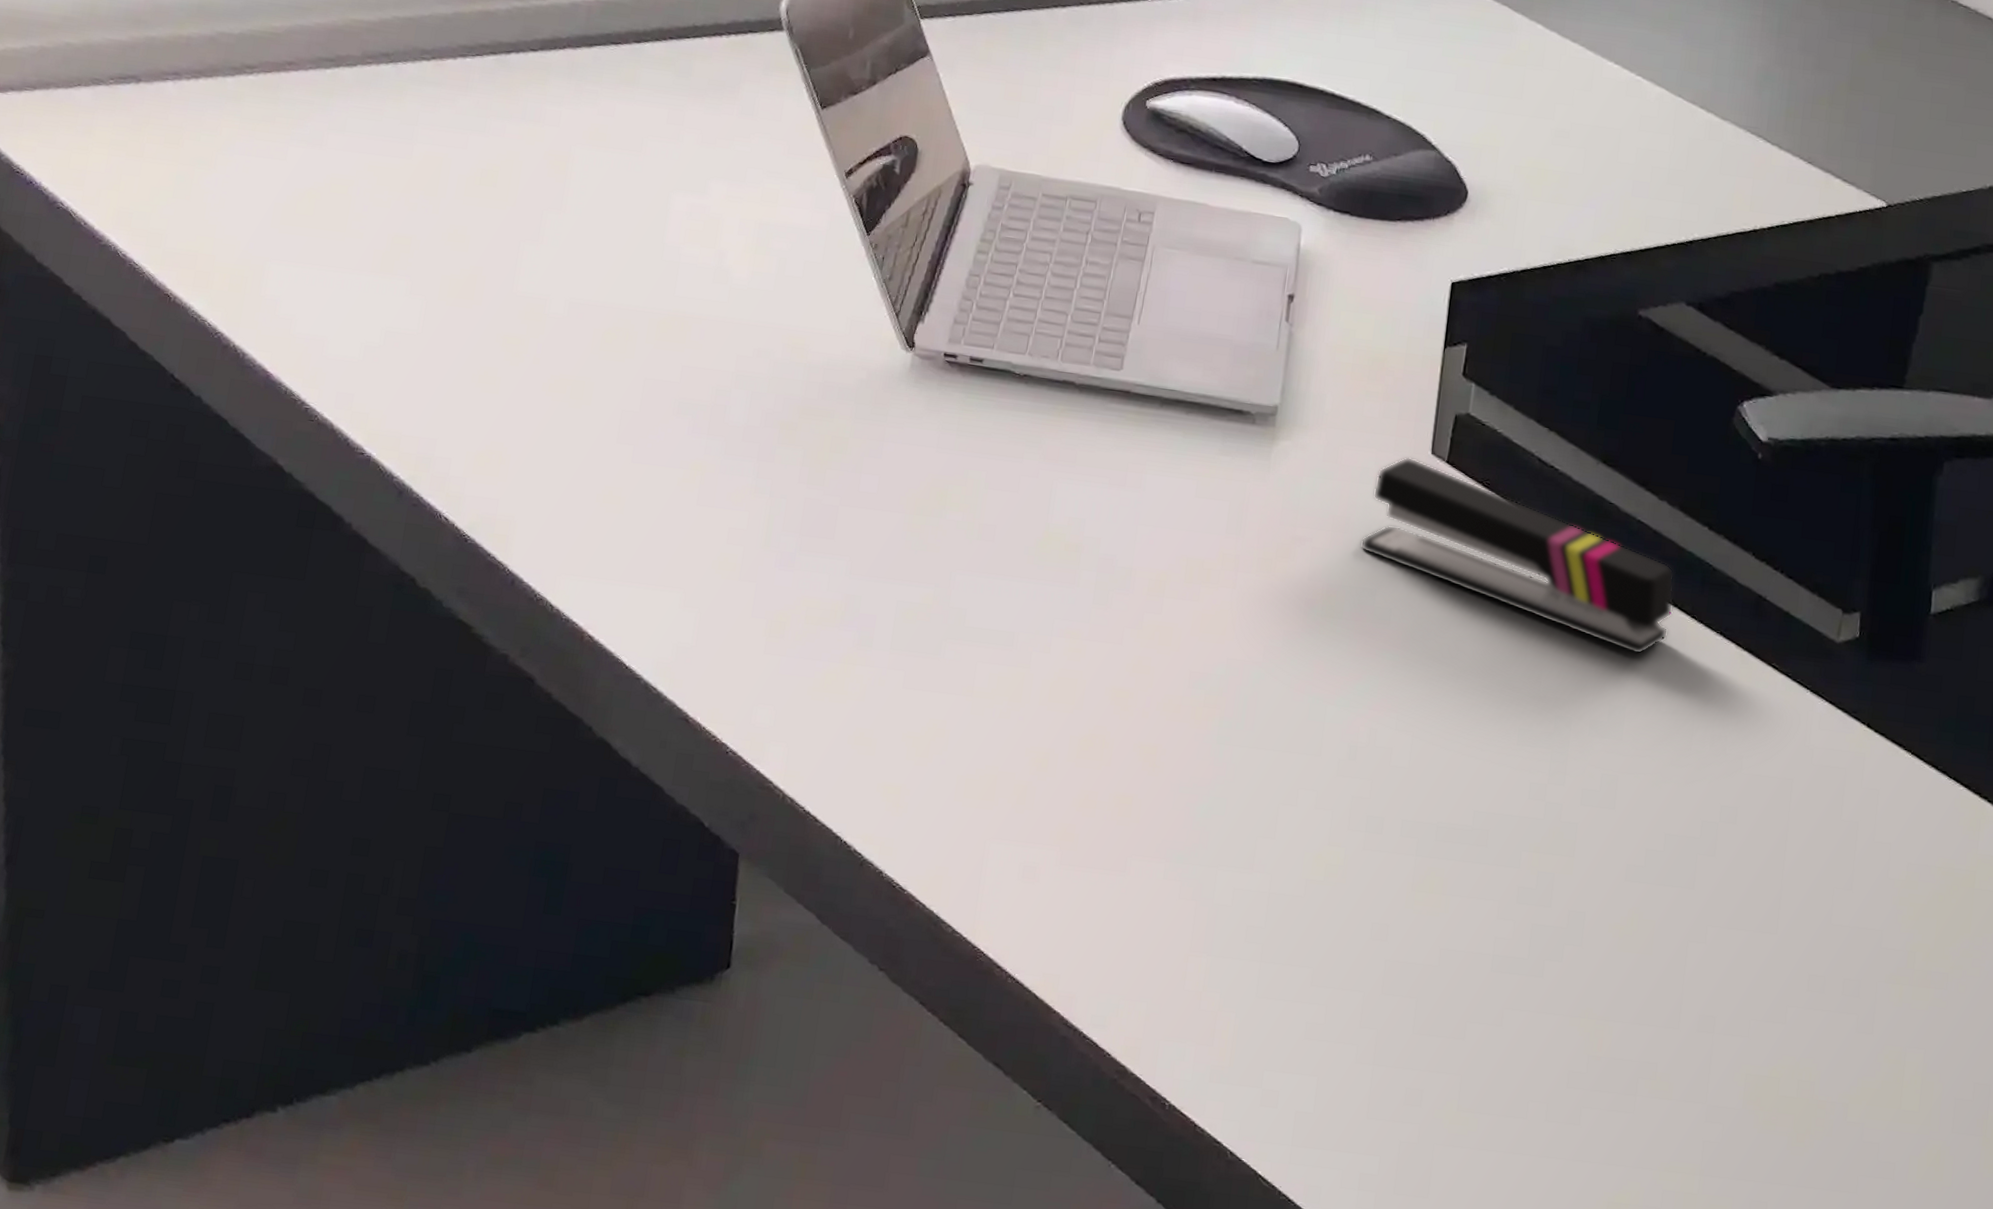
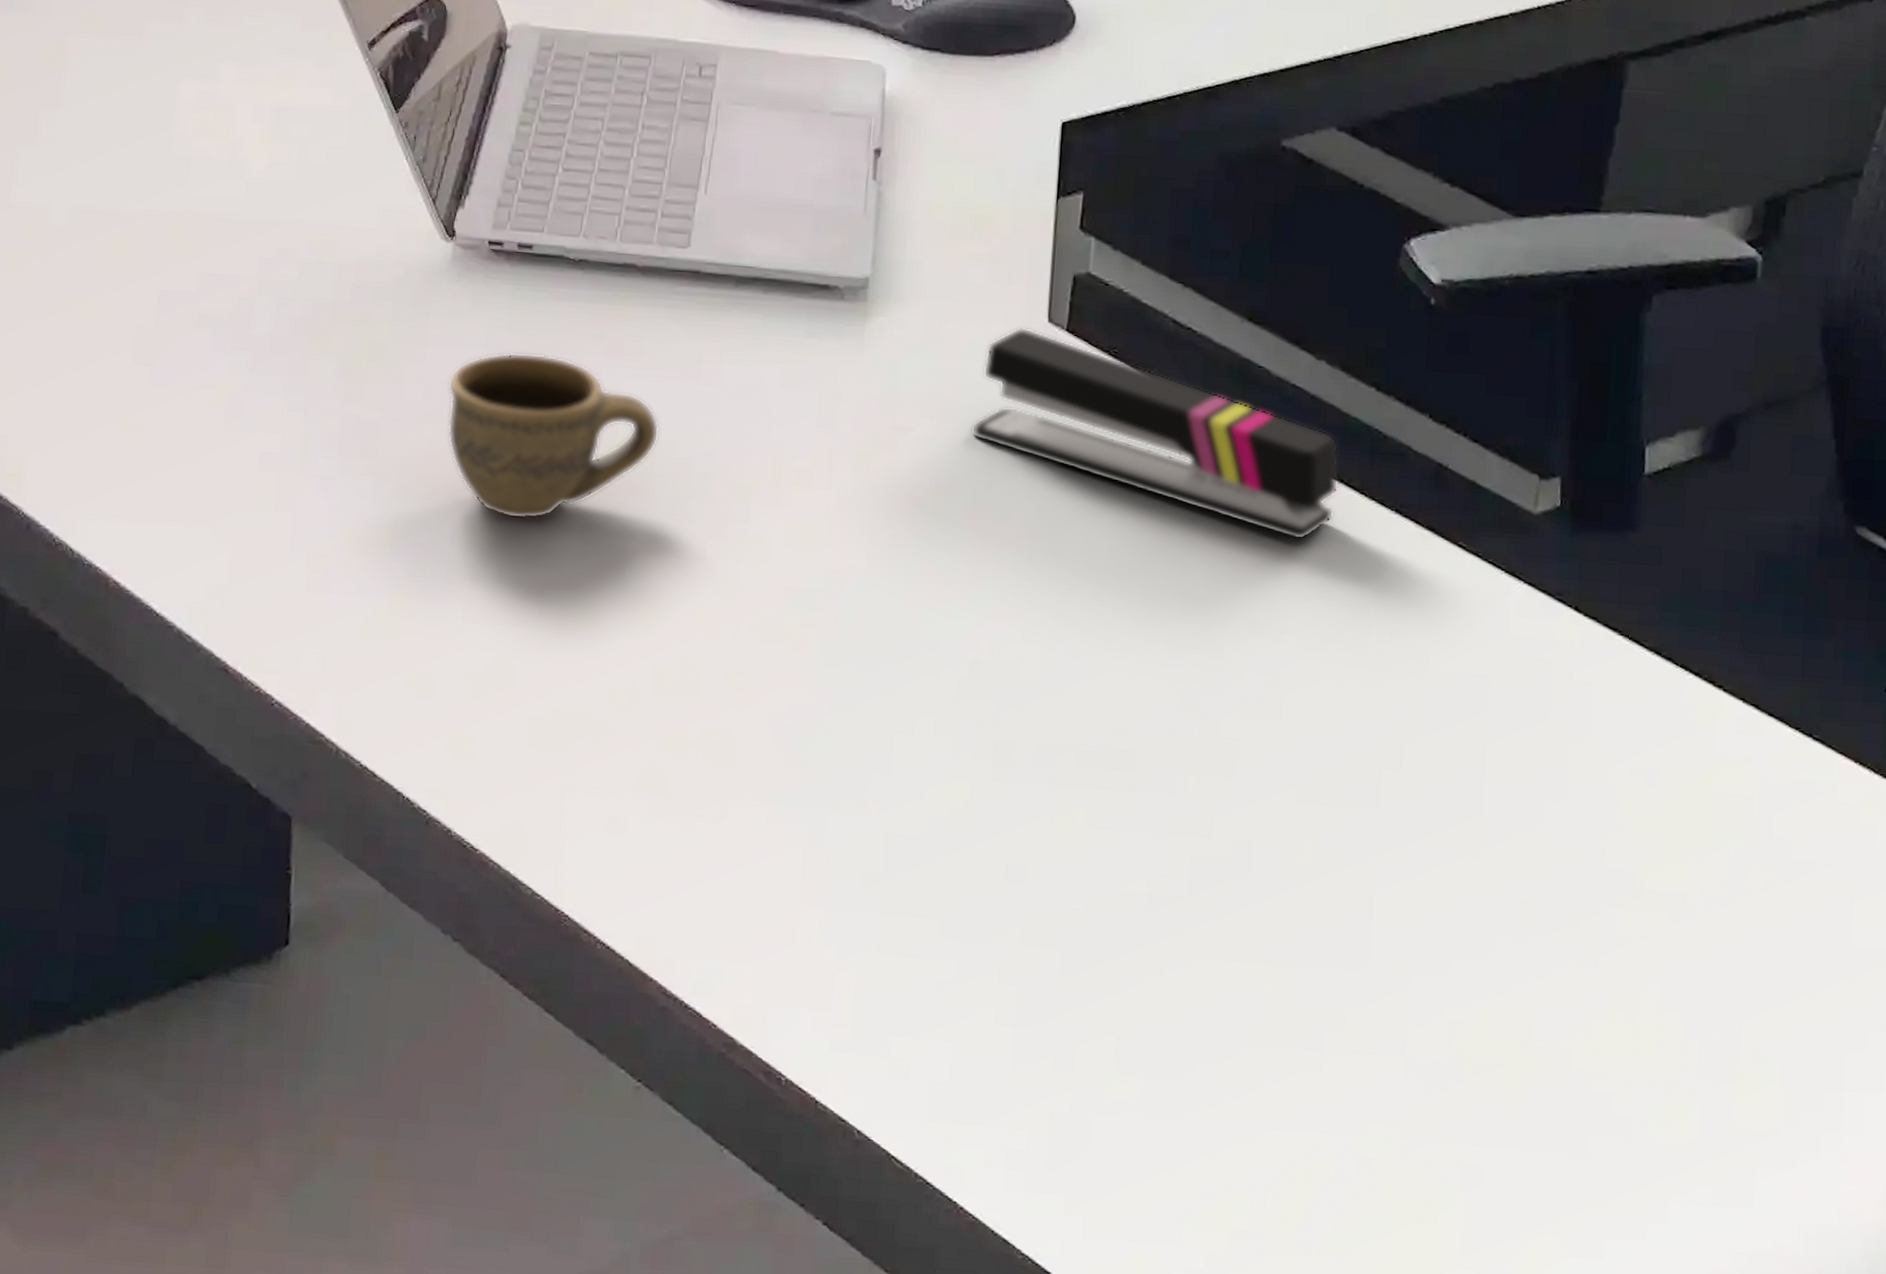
cup: none [898,452,1087,601] -> present [447,352,660,520]

